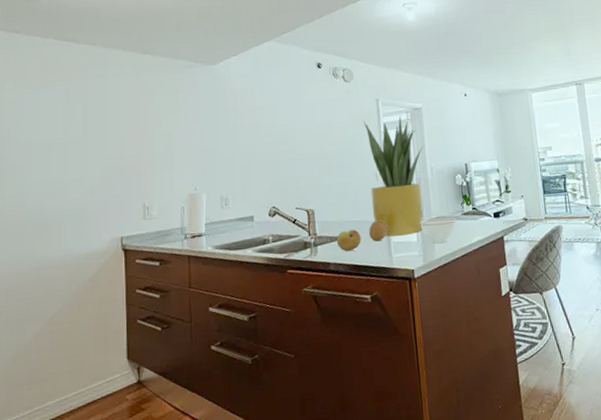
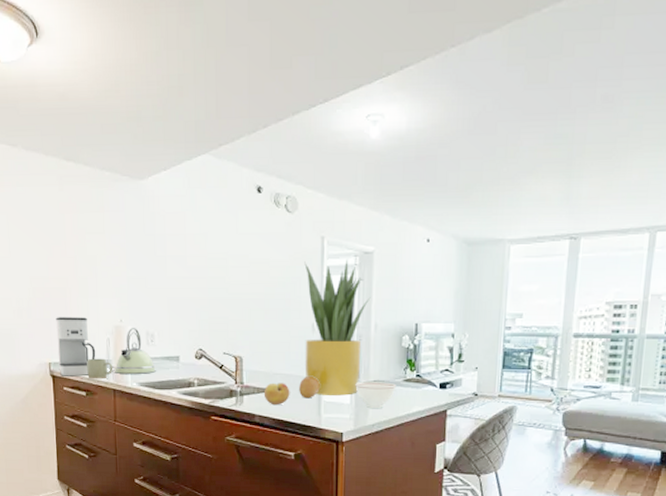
coffee maker: none [129,189,170,250] -> present [56,317,96,378]
mug: none [160,226,188,249] -> present [87,358,113,379]
kettle: none [189,194,231,240] -> present [115,328,156,374]

